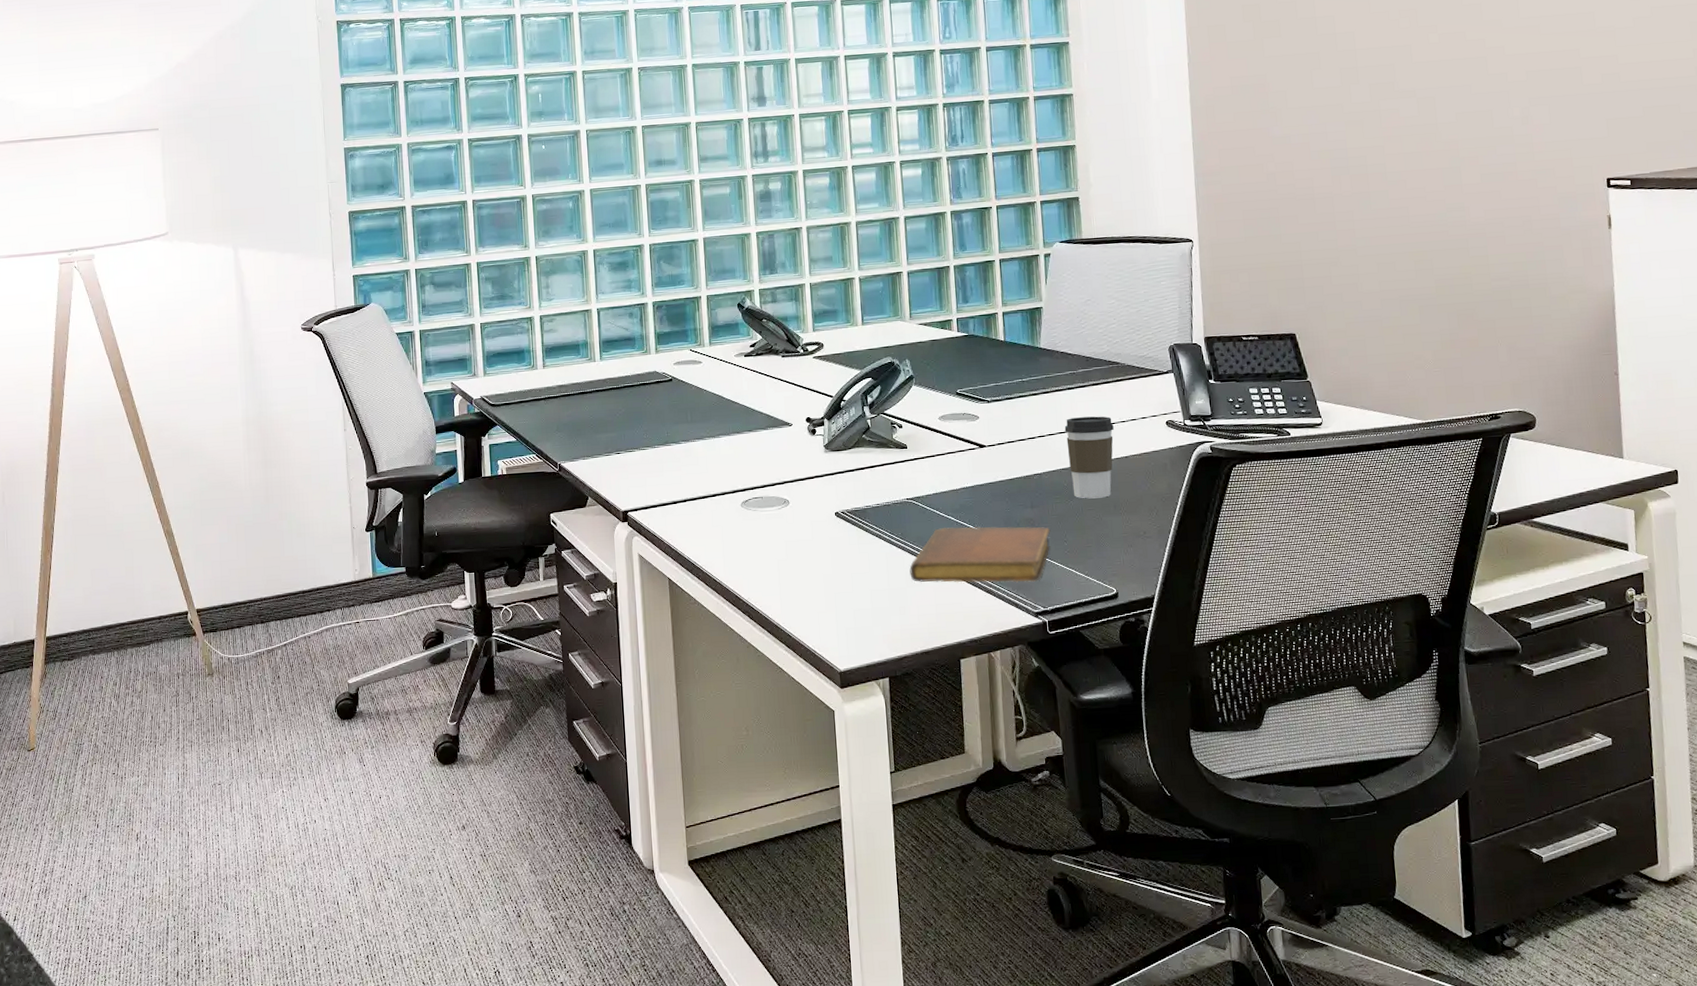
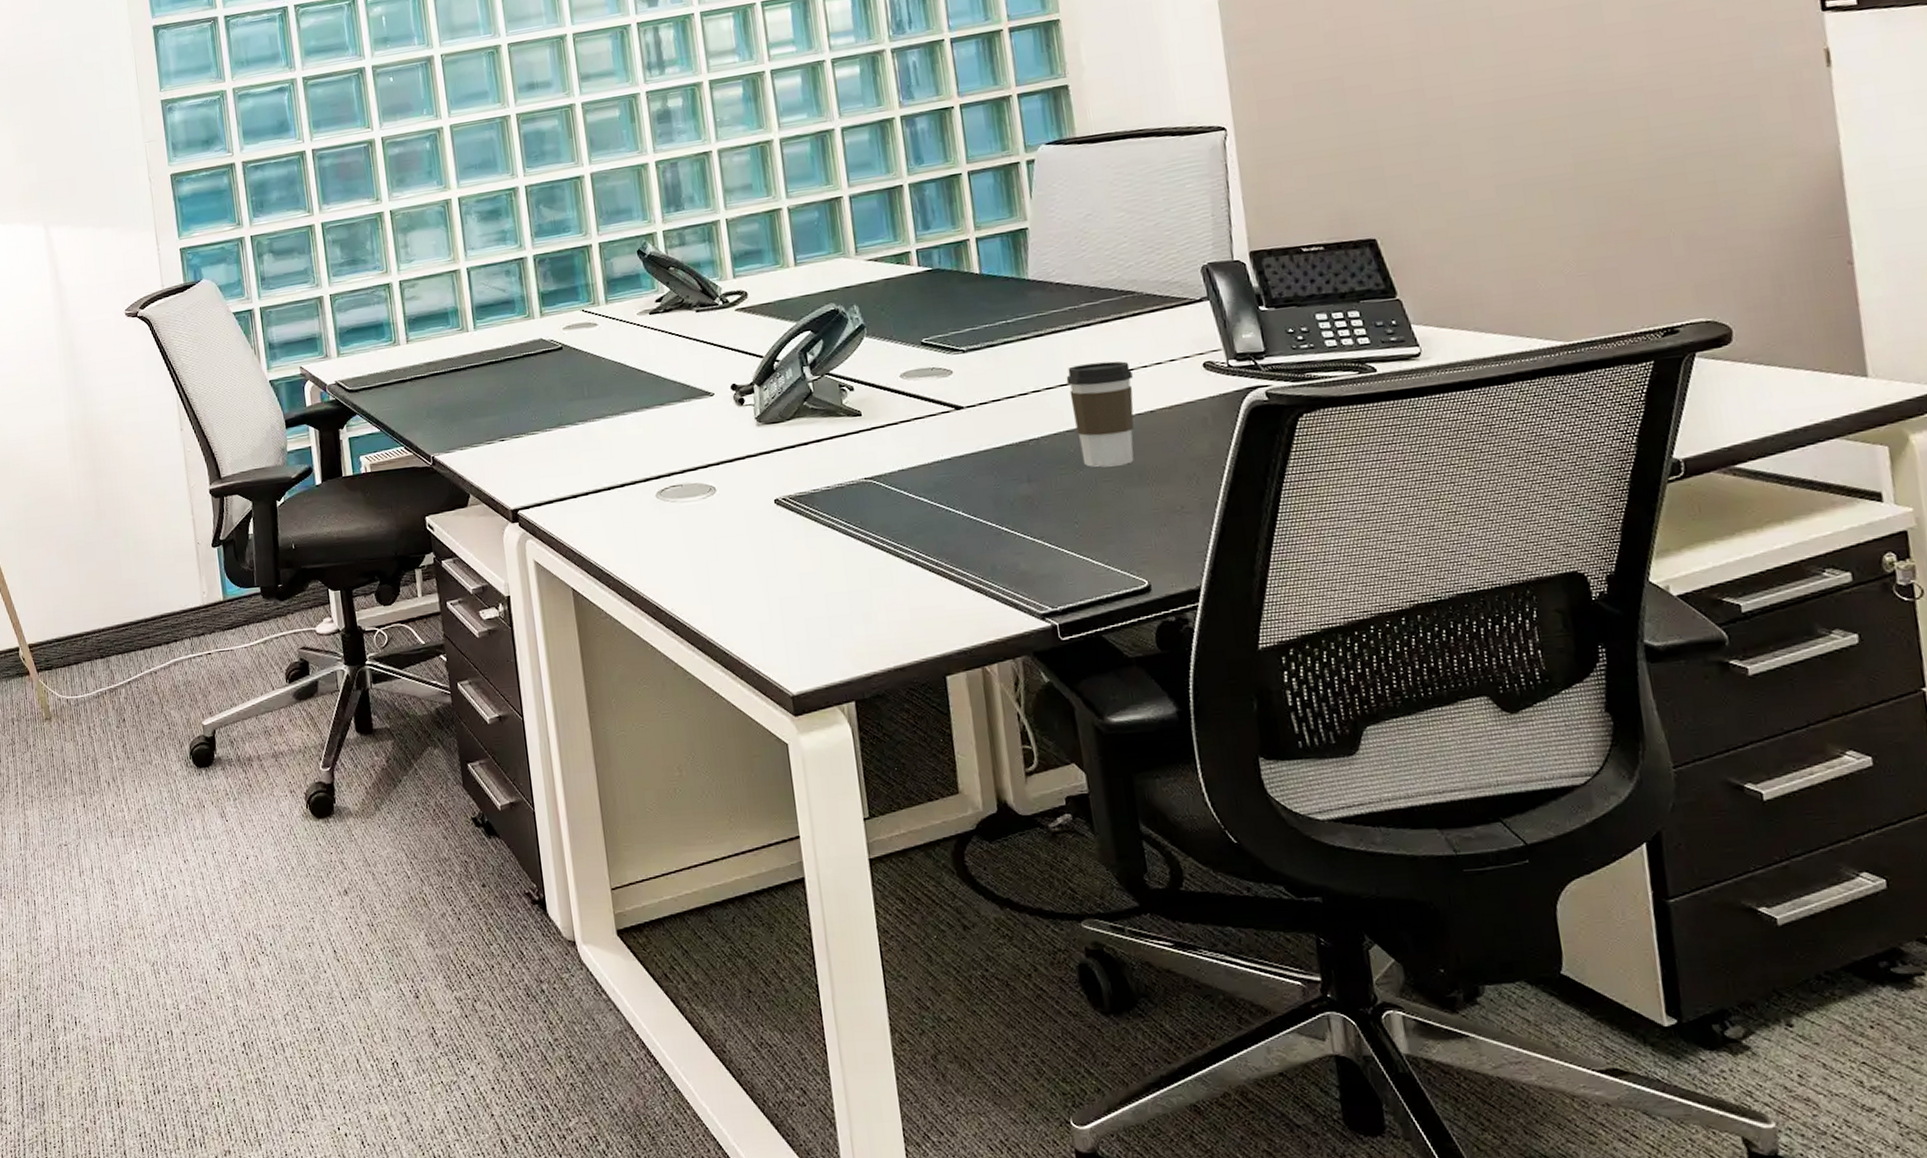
notebook: present [909,527,1051,583] -> none [873,505,1056,582]

